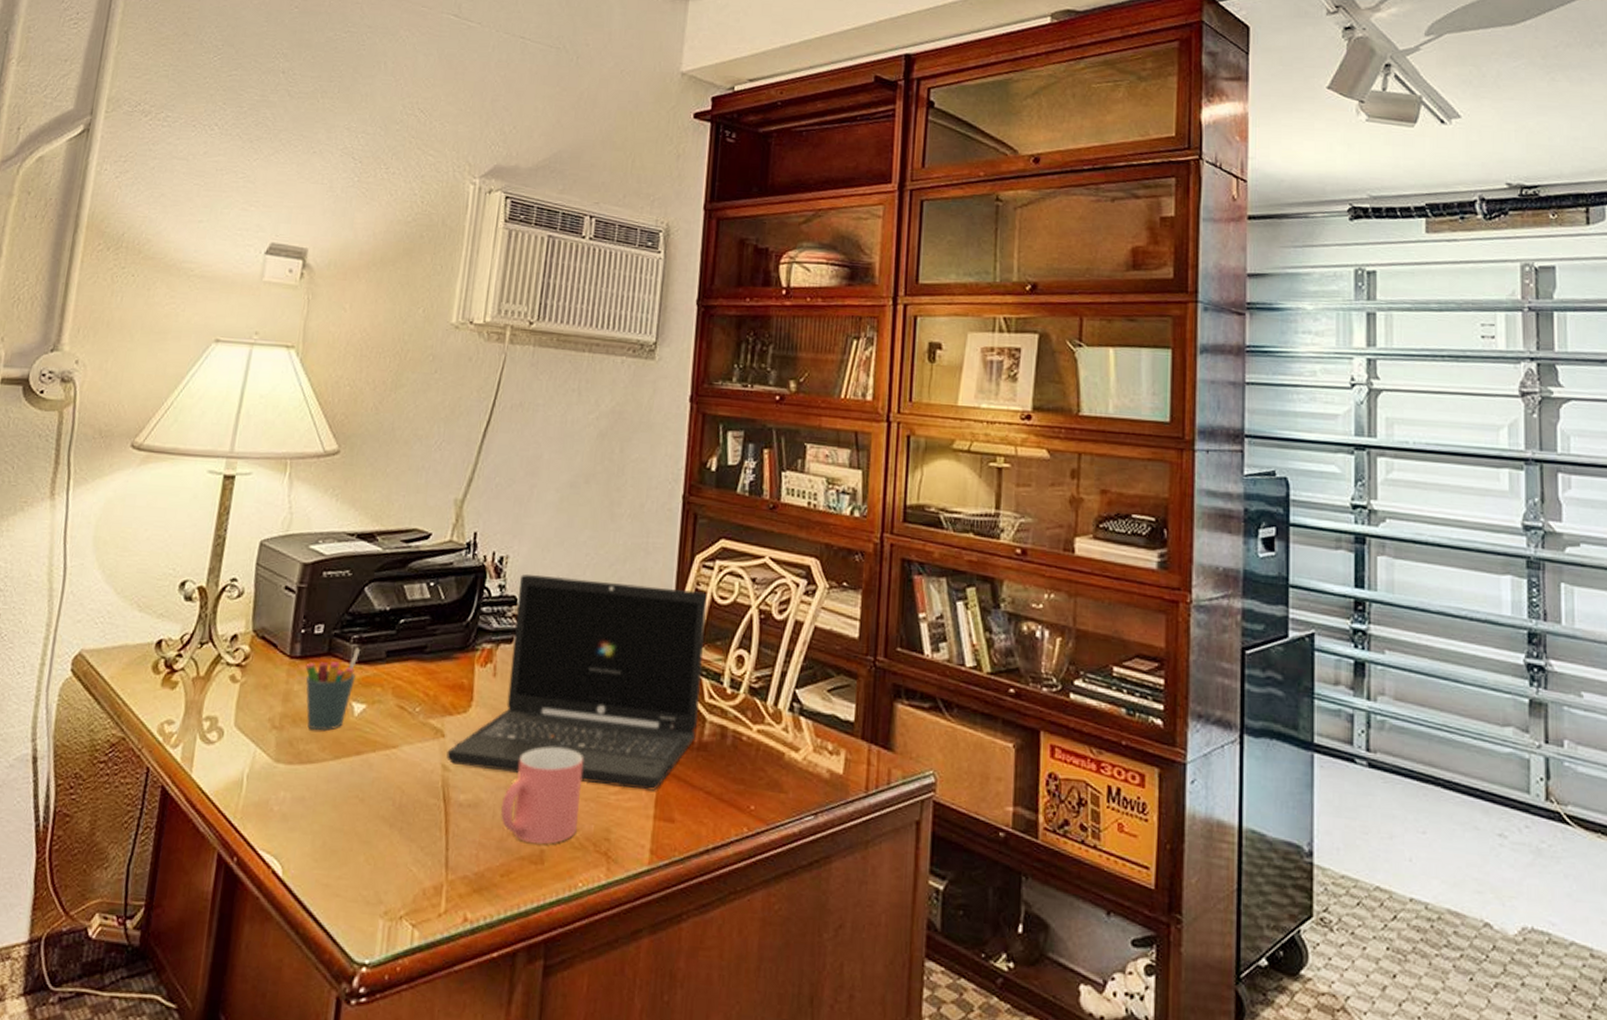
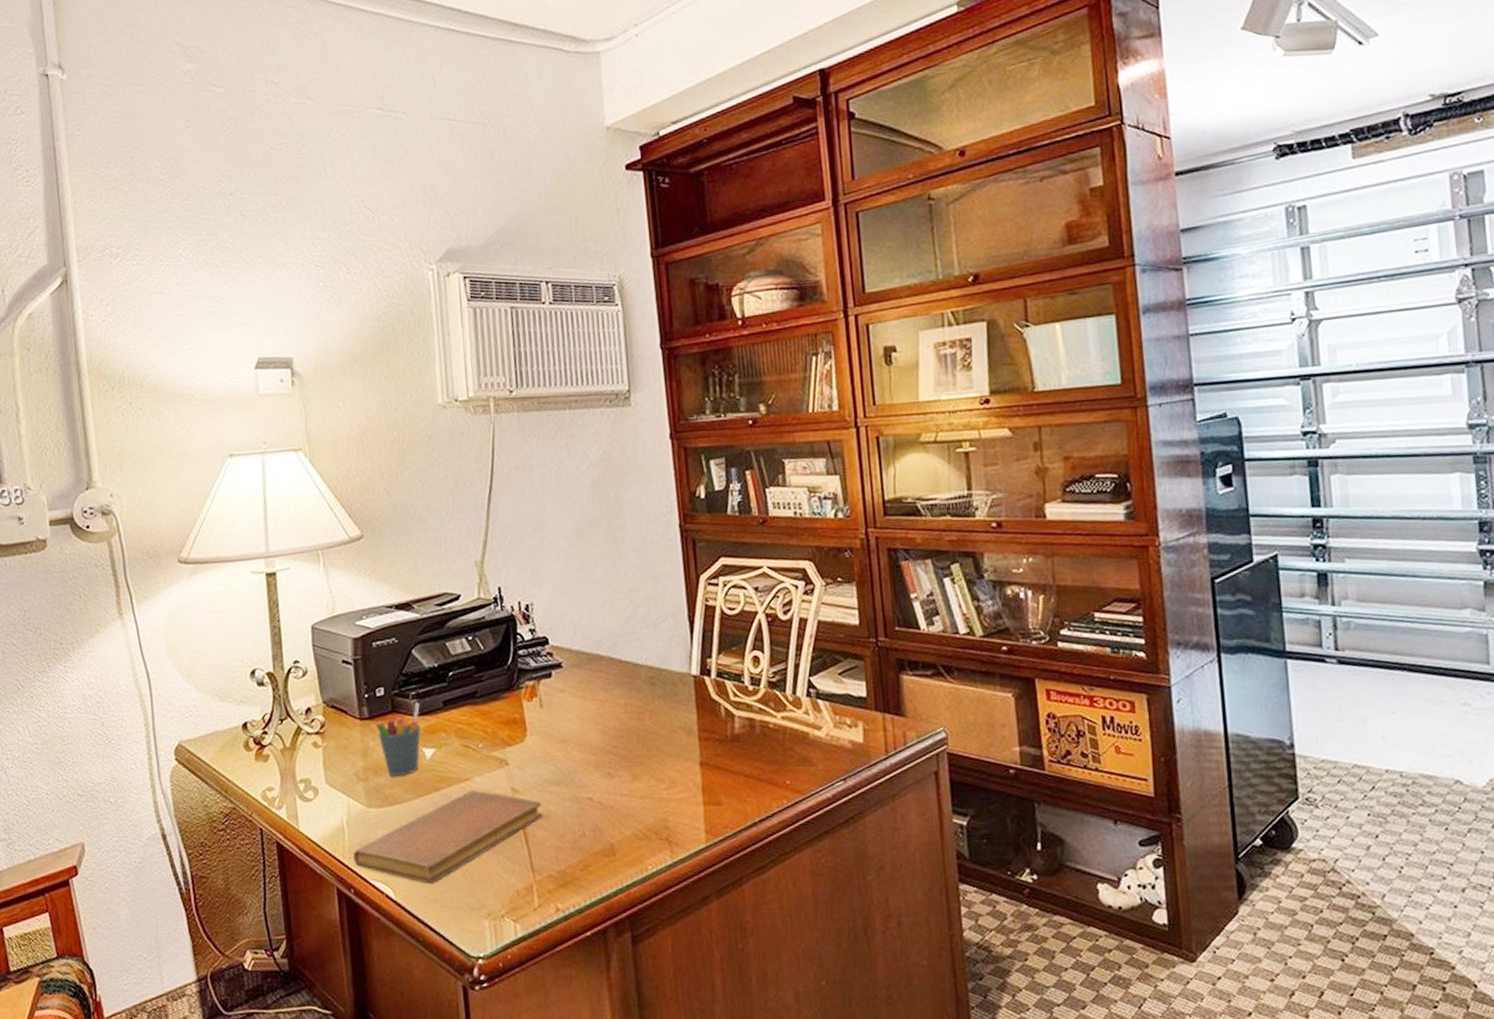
notebook: none [245,759,473,865] -> present [353,789,543,884]
laptop: present [446,574,707,791] -> none [513,607,728,787]
mug: present [501,747,583,845] -> none [569,758,638,841]

